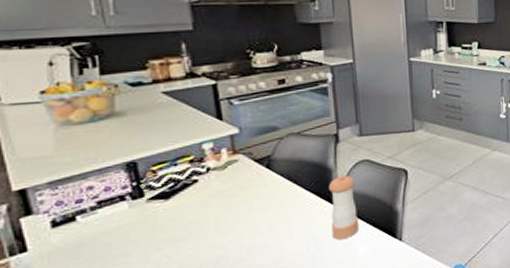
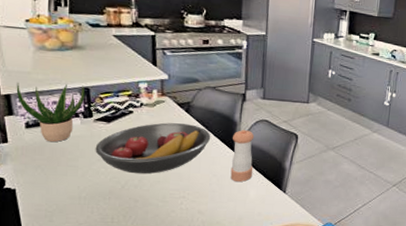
potted plant: none [33,160,132,240] -> present [16,82,86,143]
fruit bowl: none [151,181,302,257] -> present [95,122,211,174]

